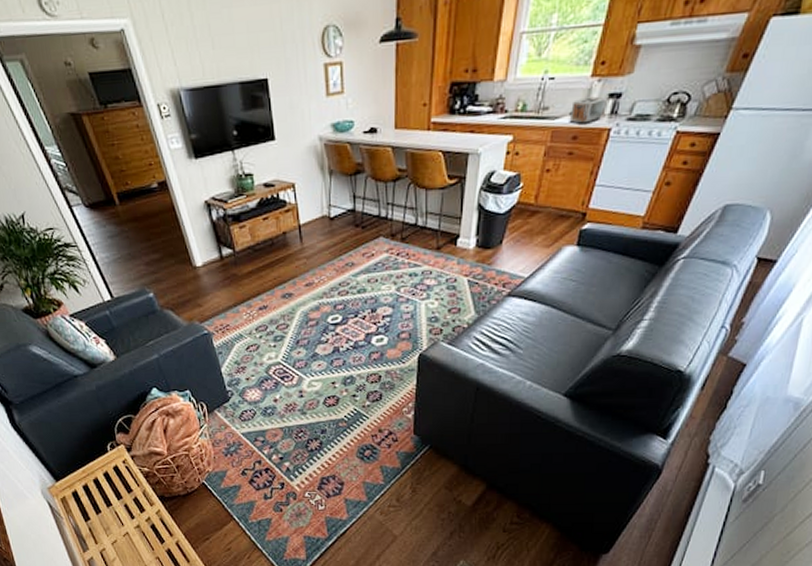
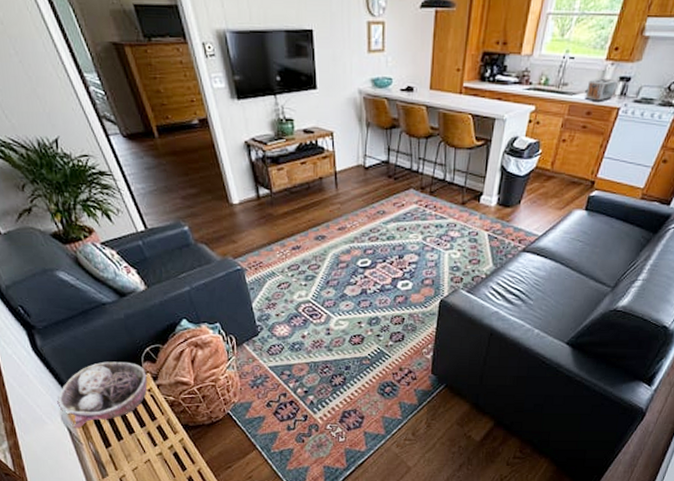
decorative basket: none [37,433,122,503] -> present [58,361,147,429]

